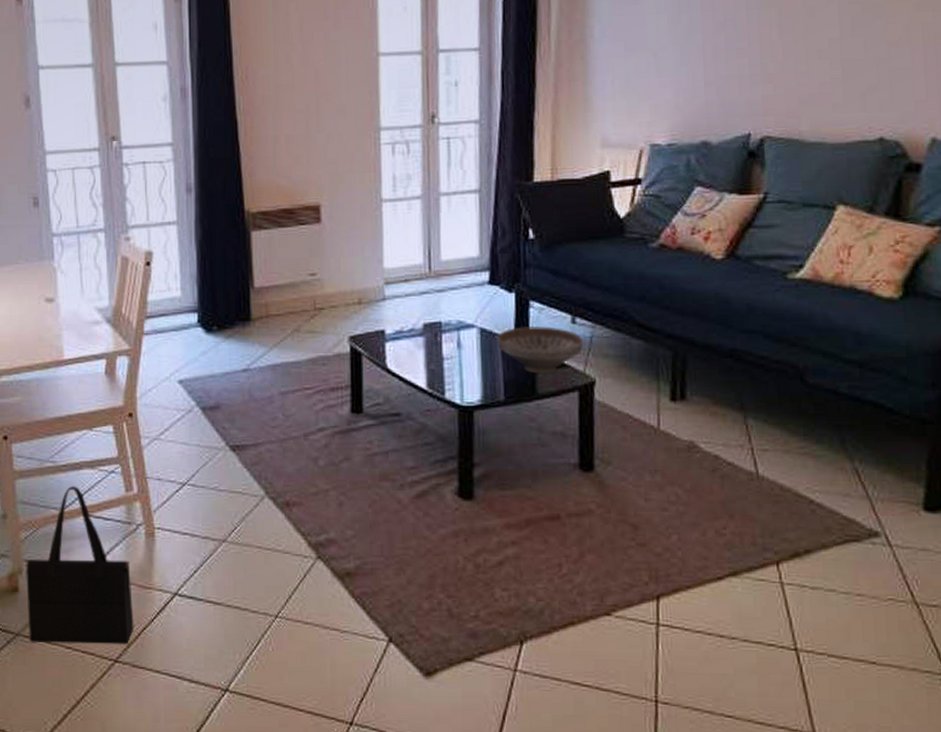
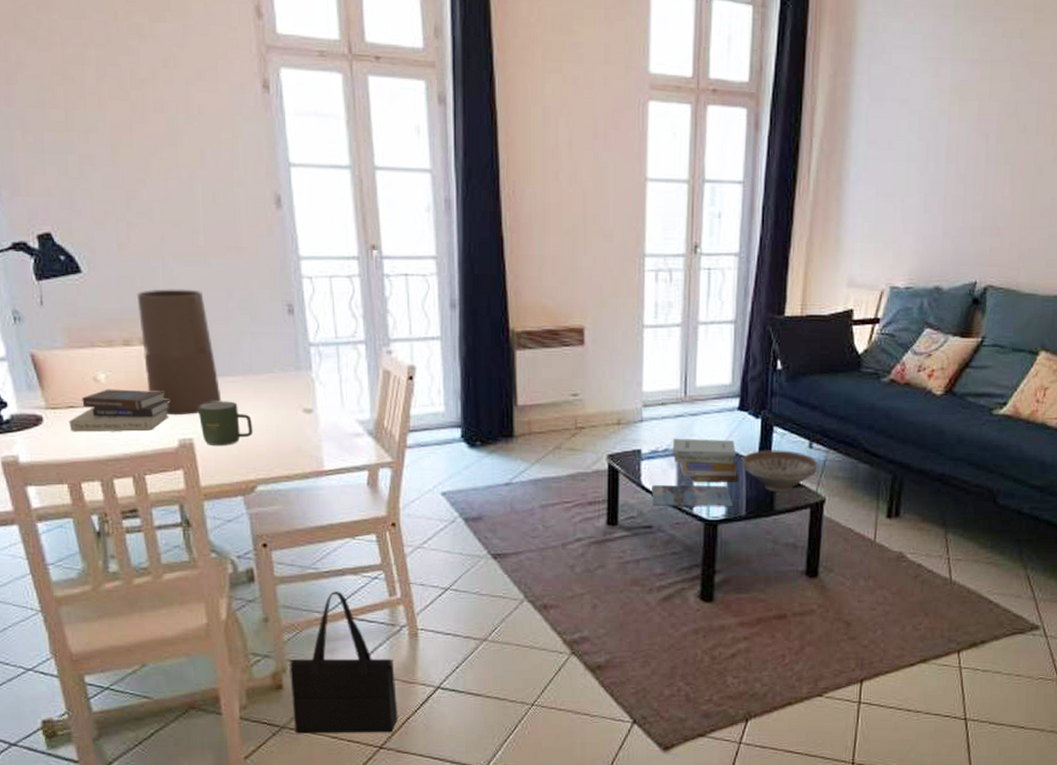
magazine: none [398,368,489,392] -> present [652,485,733,508]
books: none [418,316,494,364] -> present [672,438,738,482]

